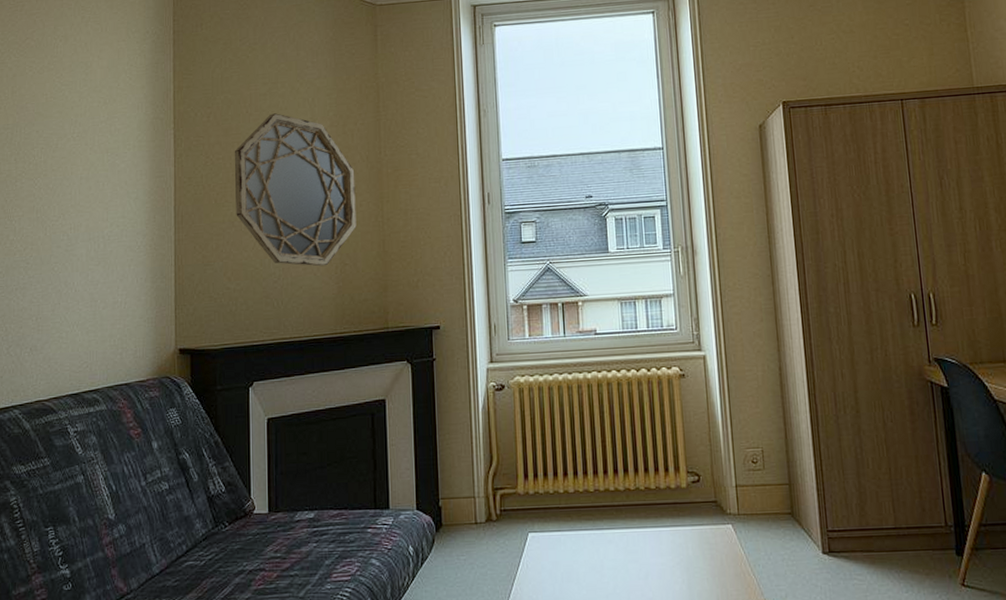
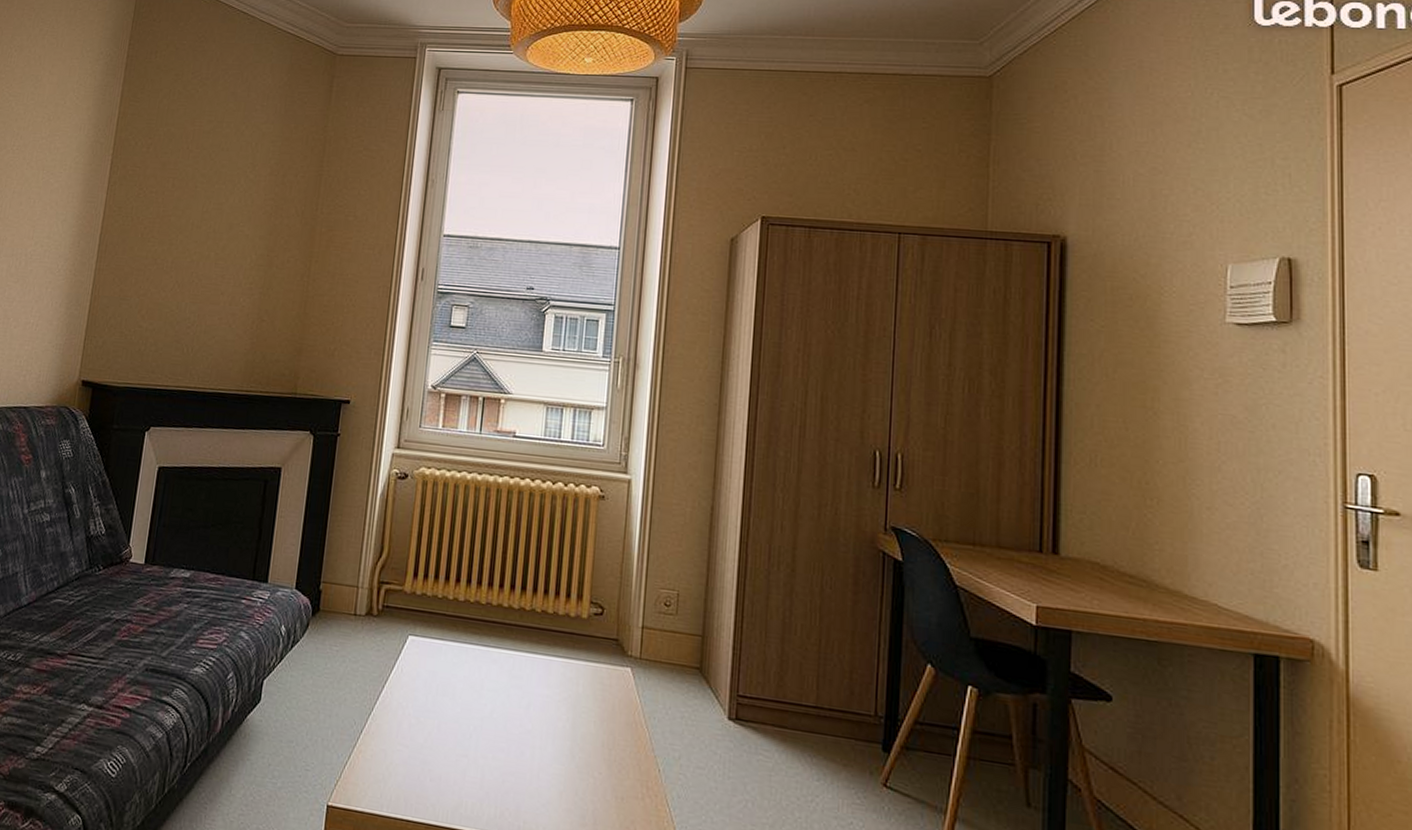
home mirror: present [234,113,357,267] -> none [160,153,288,319]

